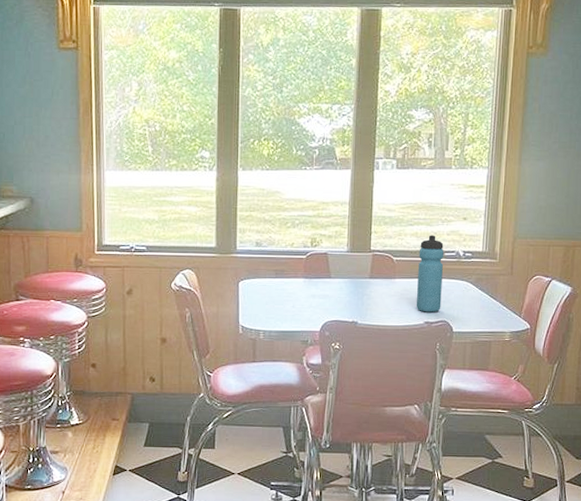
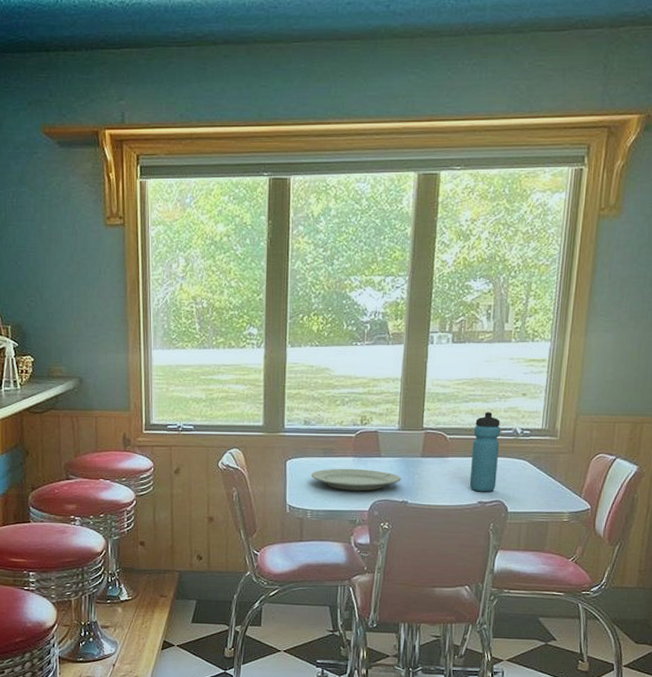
plate: none [264,289,351,312] -> present [311,468,402,491]

